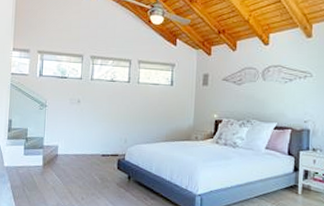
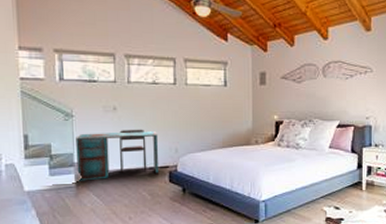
desk: none [45,119,111,162] -> present [75,129,158,181]

